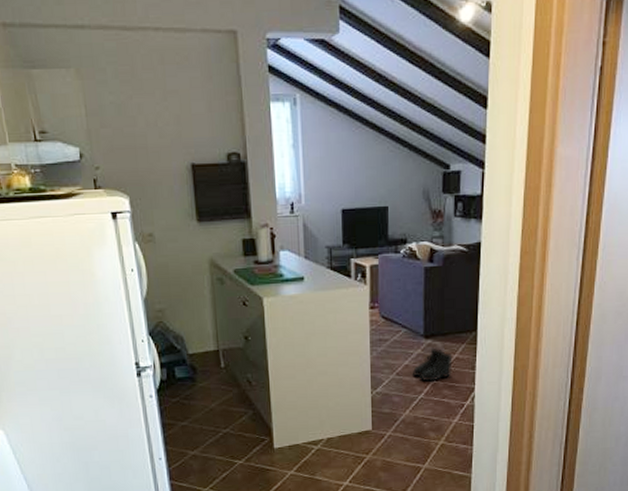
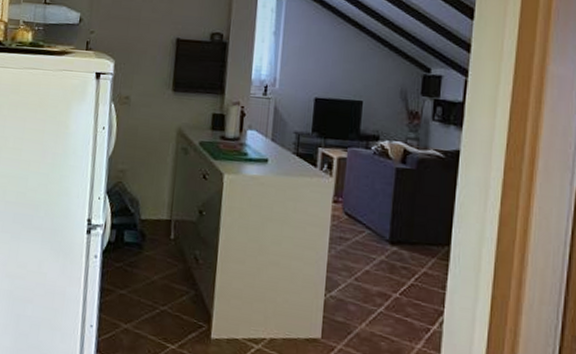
boots: present [412,347,453,382] -> none [372,256,420,295]

